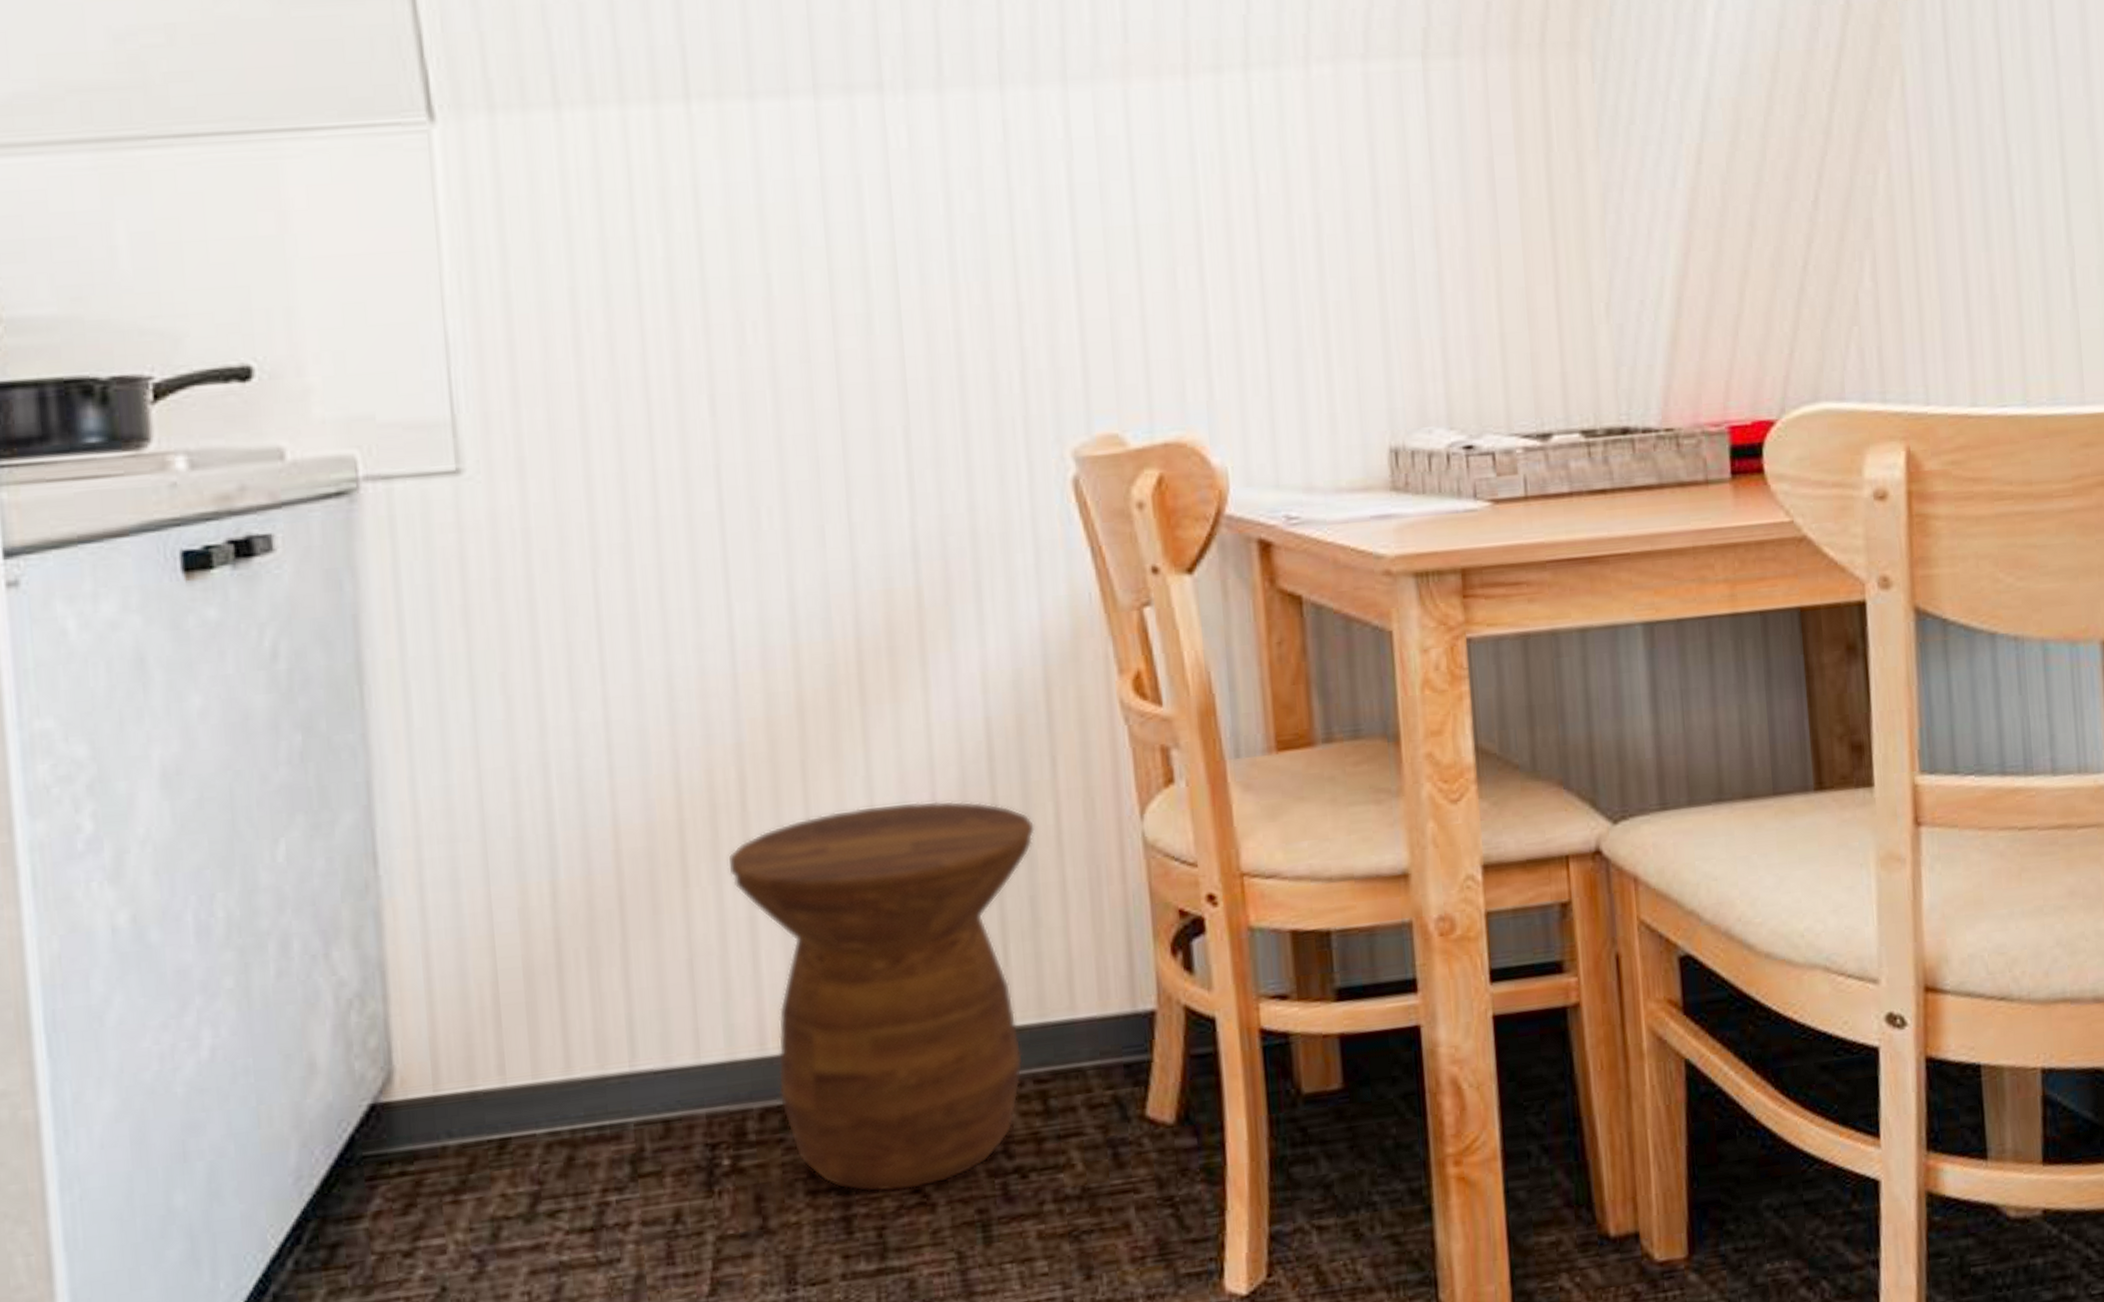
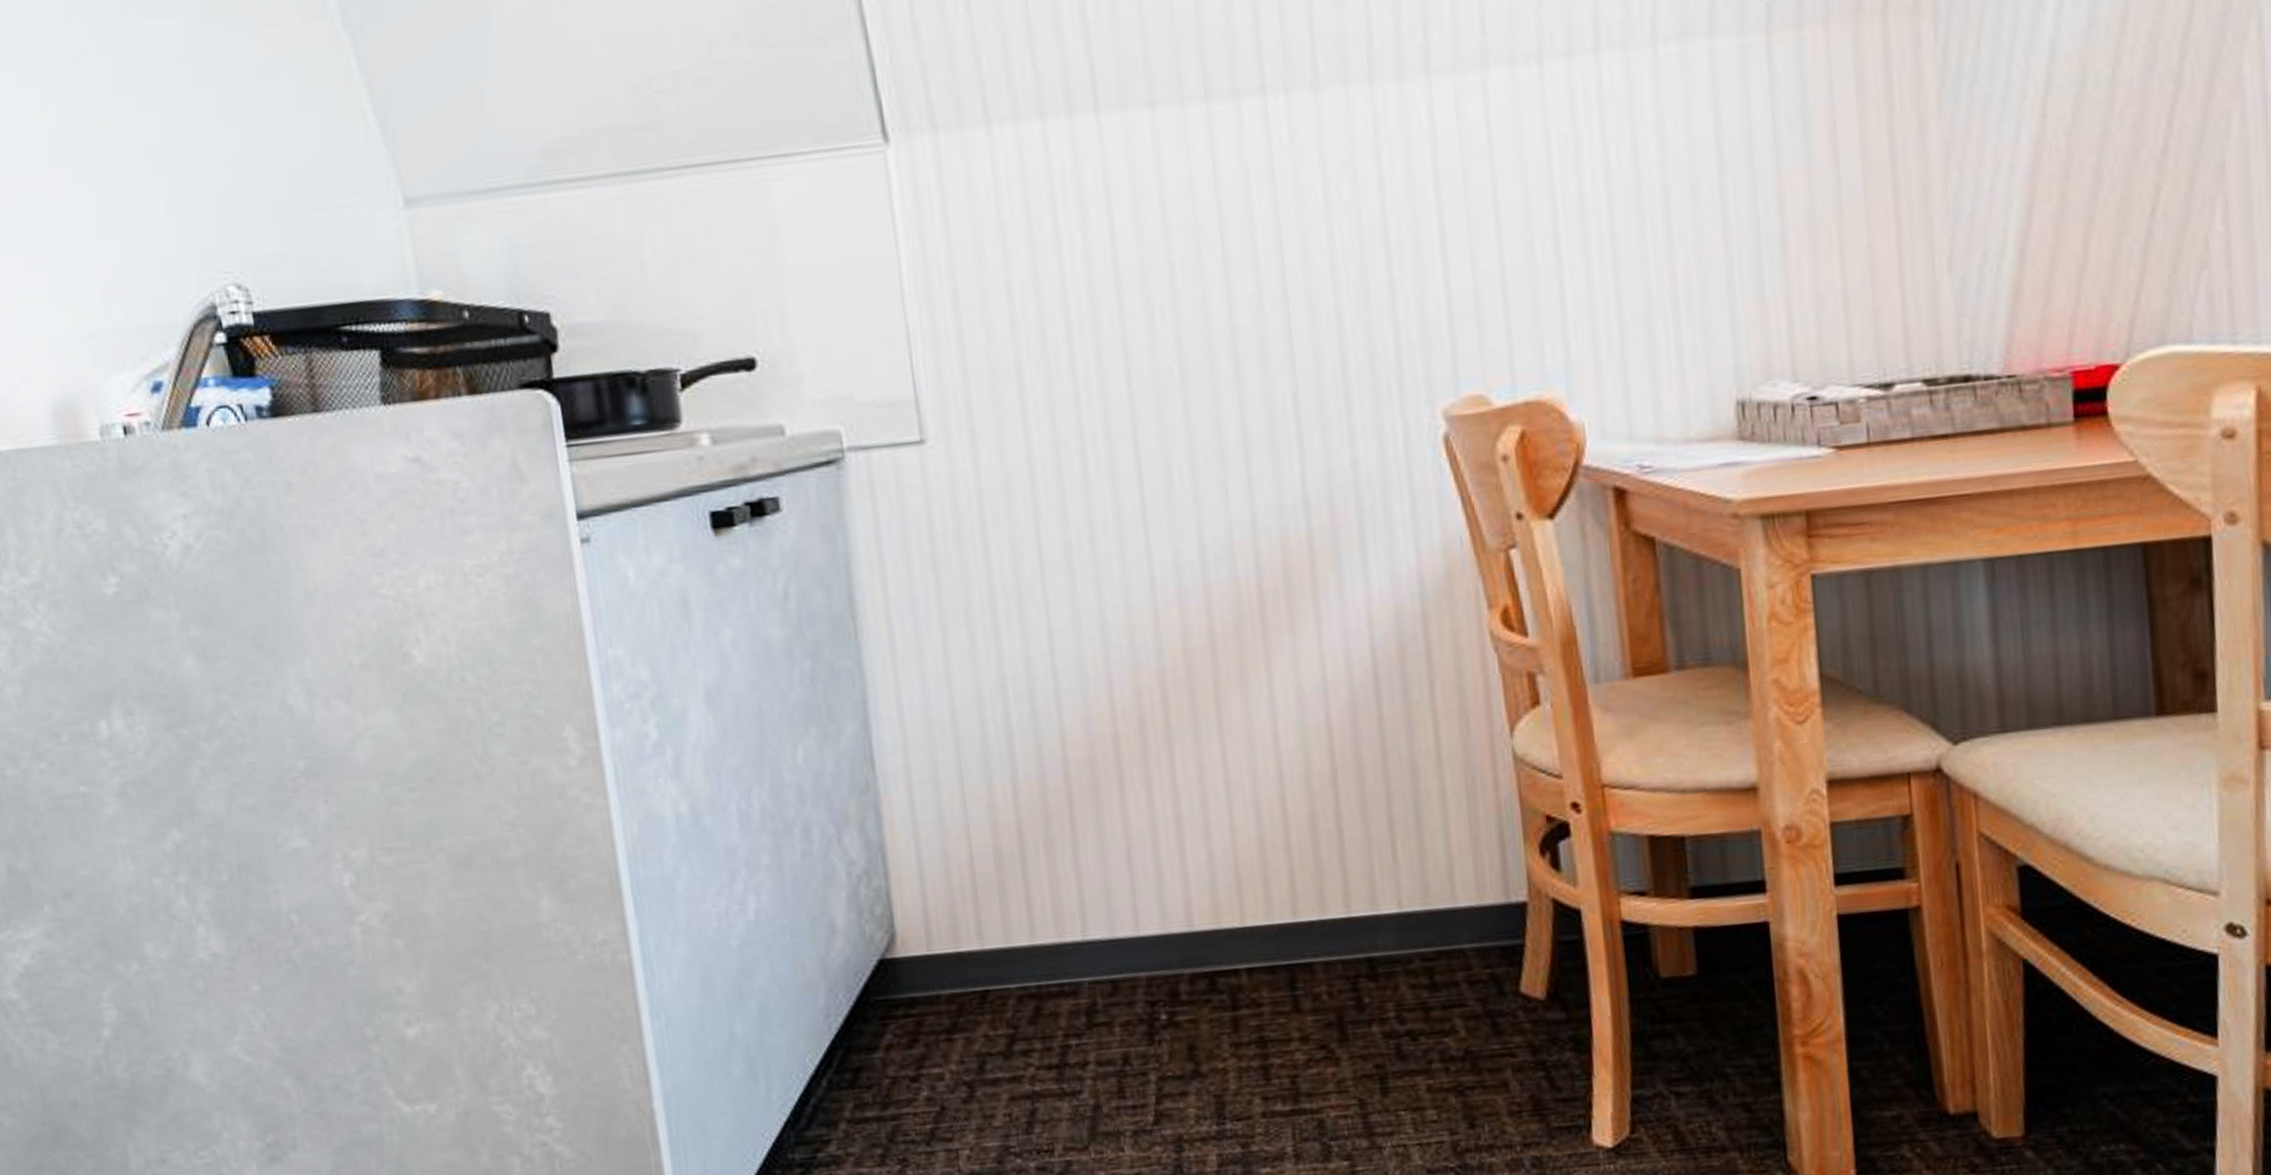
side table: present [727,800,1036,1192] -> none [1155,718,1418,1047]

